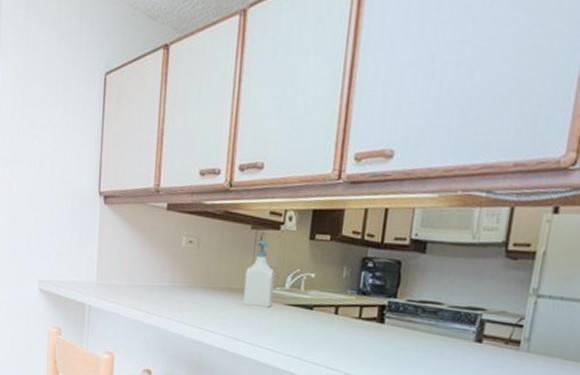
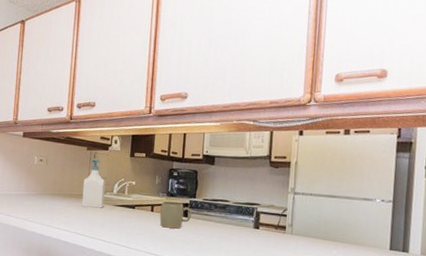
mug: none [345,301,391,338] -> present [159,201,192,229]

